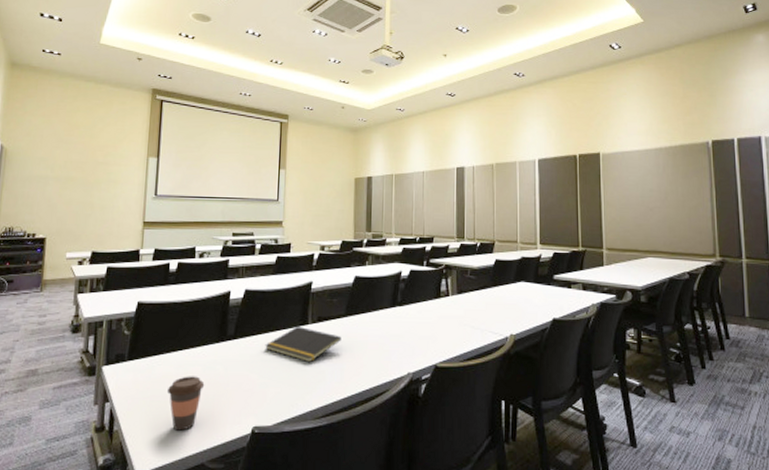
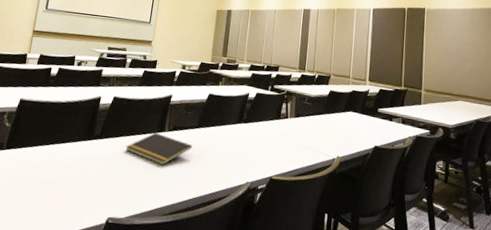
coffee cup: present [166,376,205,431] -> none [36,167,70,216]

